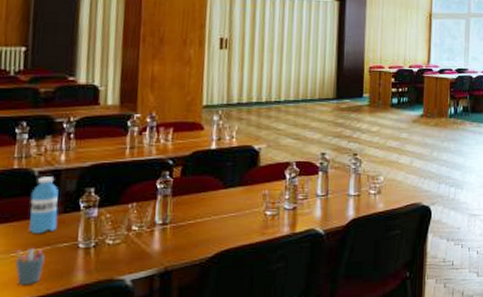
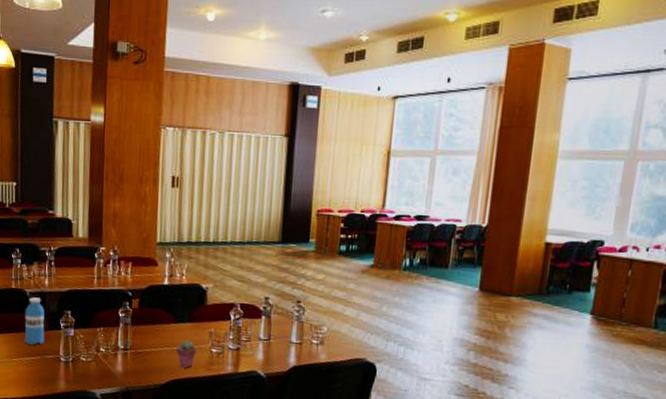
pen holder: present [15,247,45,286] -> none [16,356,37,386]
potted succulent: none [226,206,249,236] -> present [176,340,197,368]

